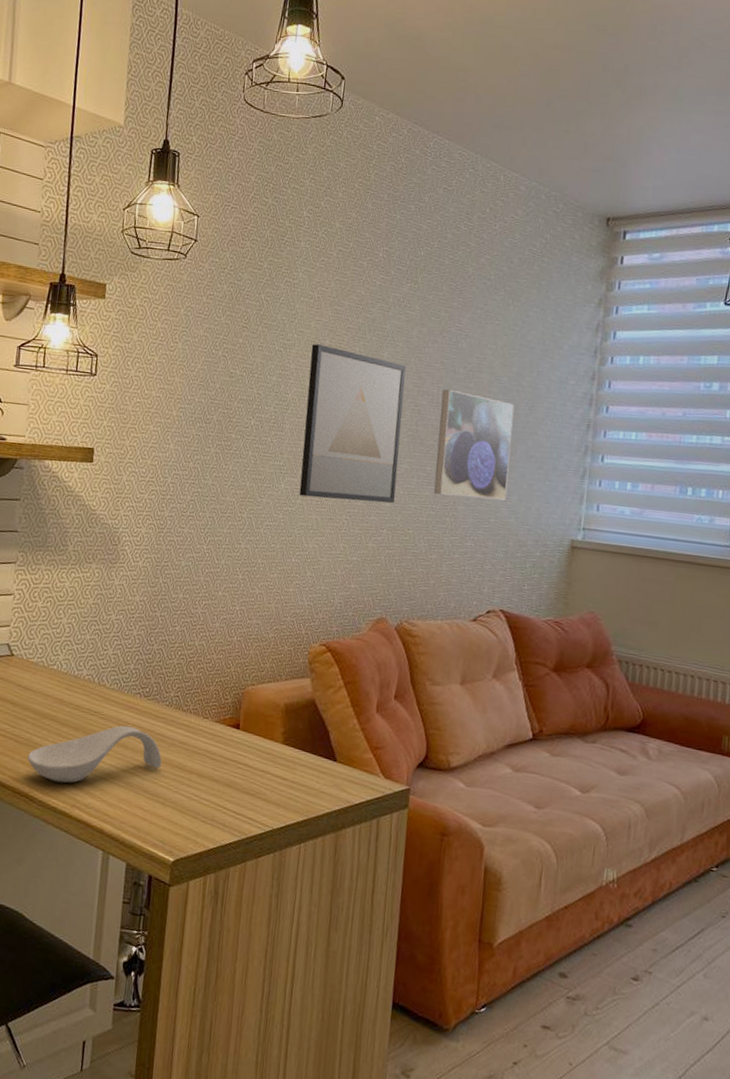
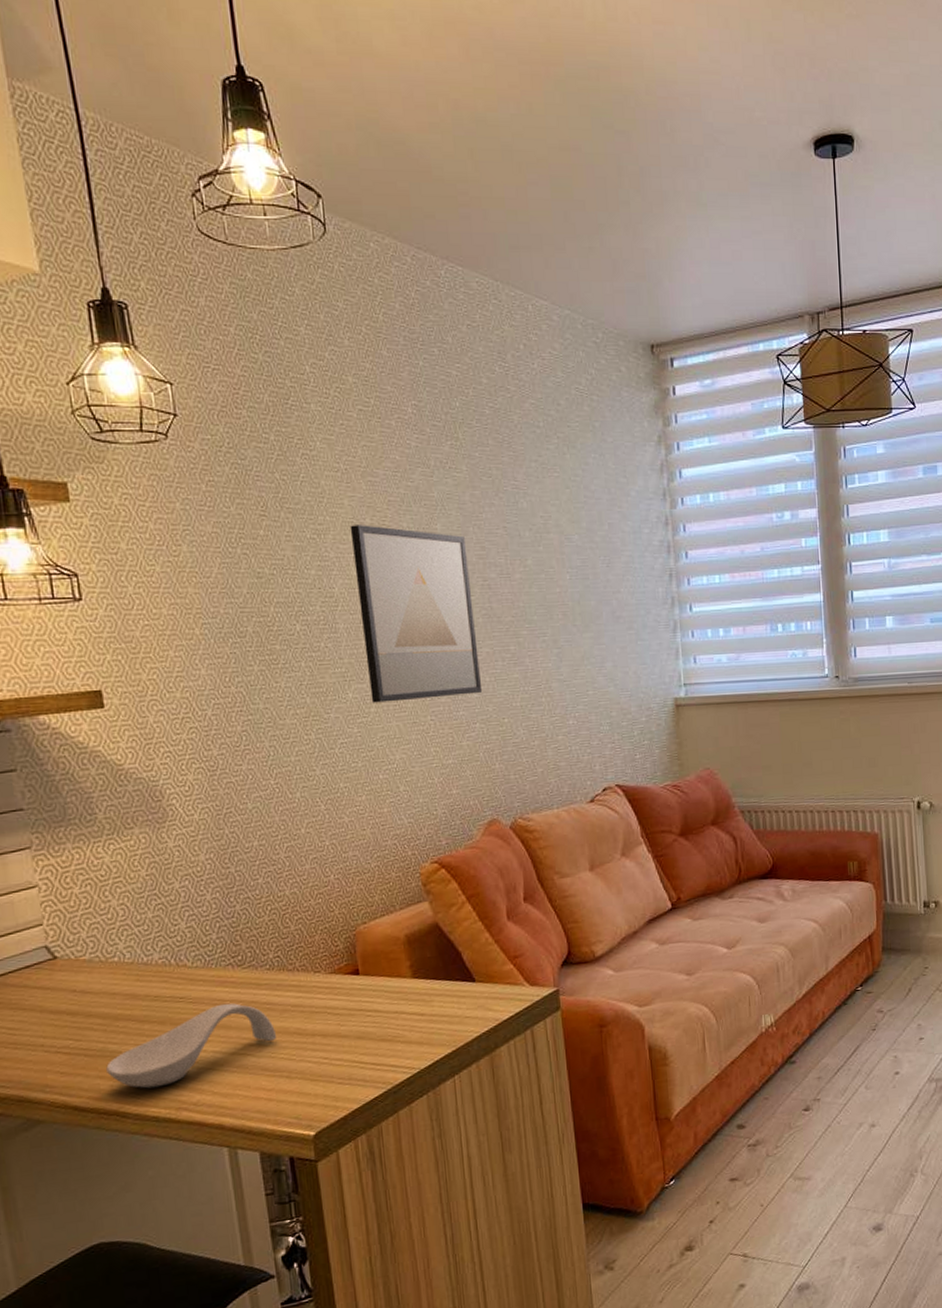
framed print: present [433,389,515,501] -> none [511,556,601,675]

